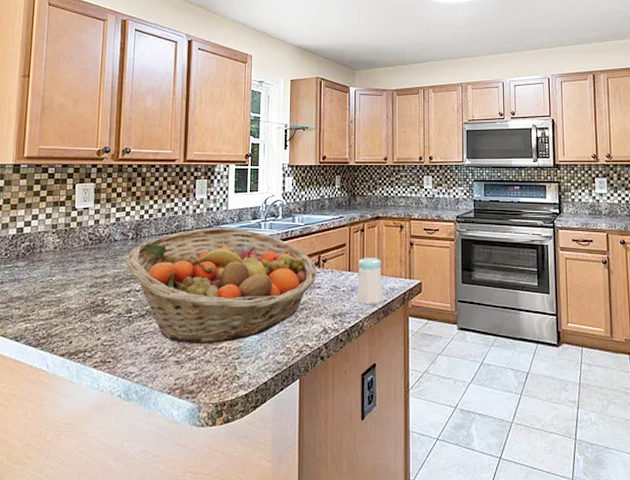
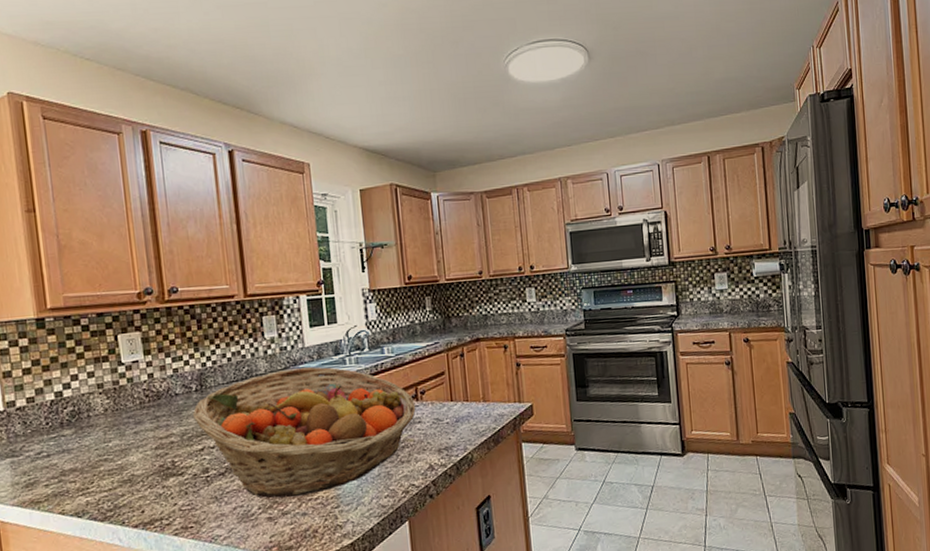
salt shaker: present [356,258,383,305] -> none [461,384,492,436]

